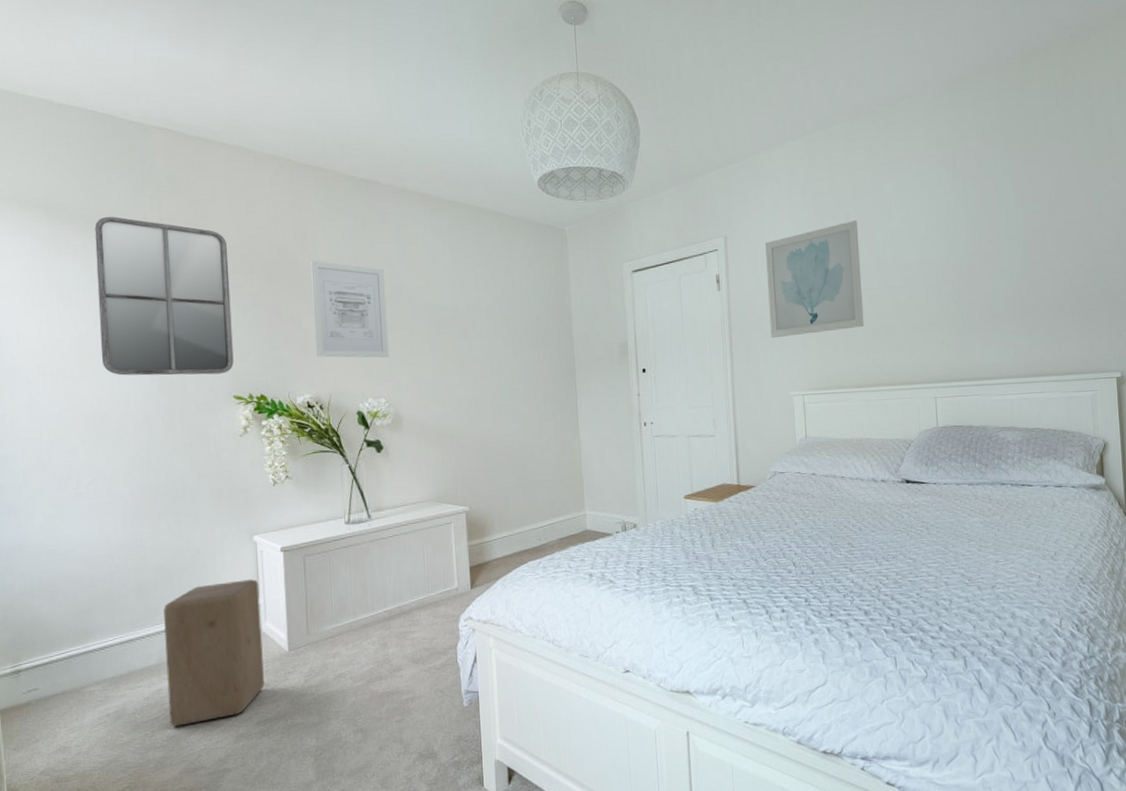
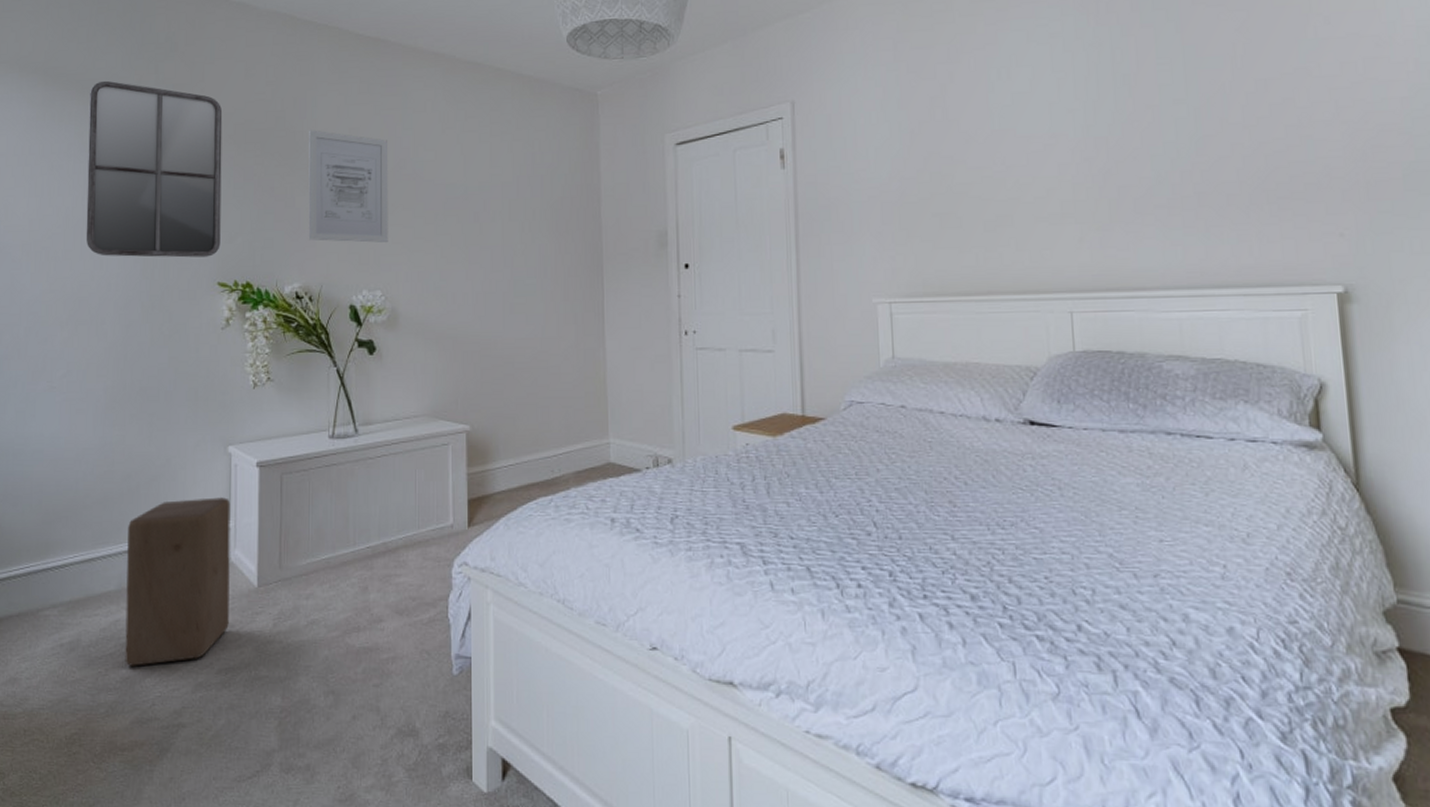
wall art: present [765,221,864,339] -> none [843,81,973,230]

